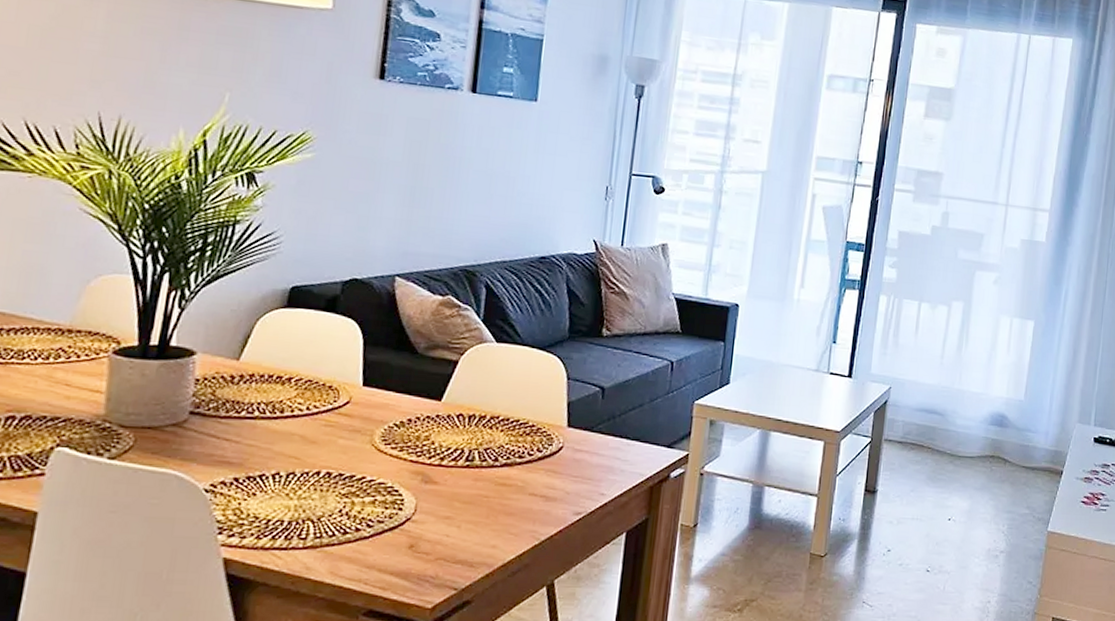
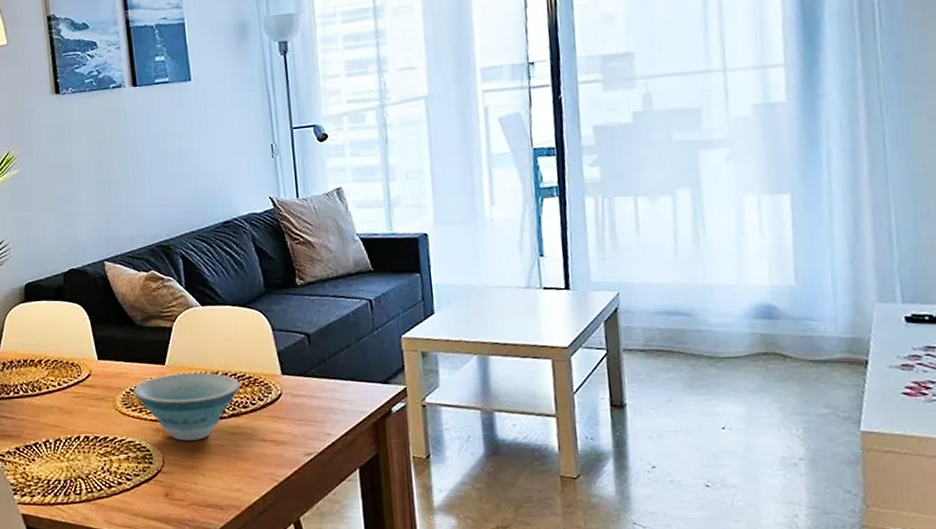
bowl: none [397,412,521,488] -> present [133,372,241,441]

